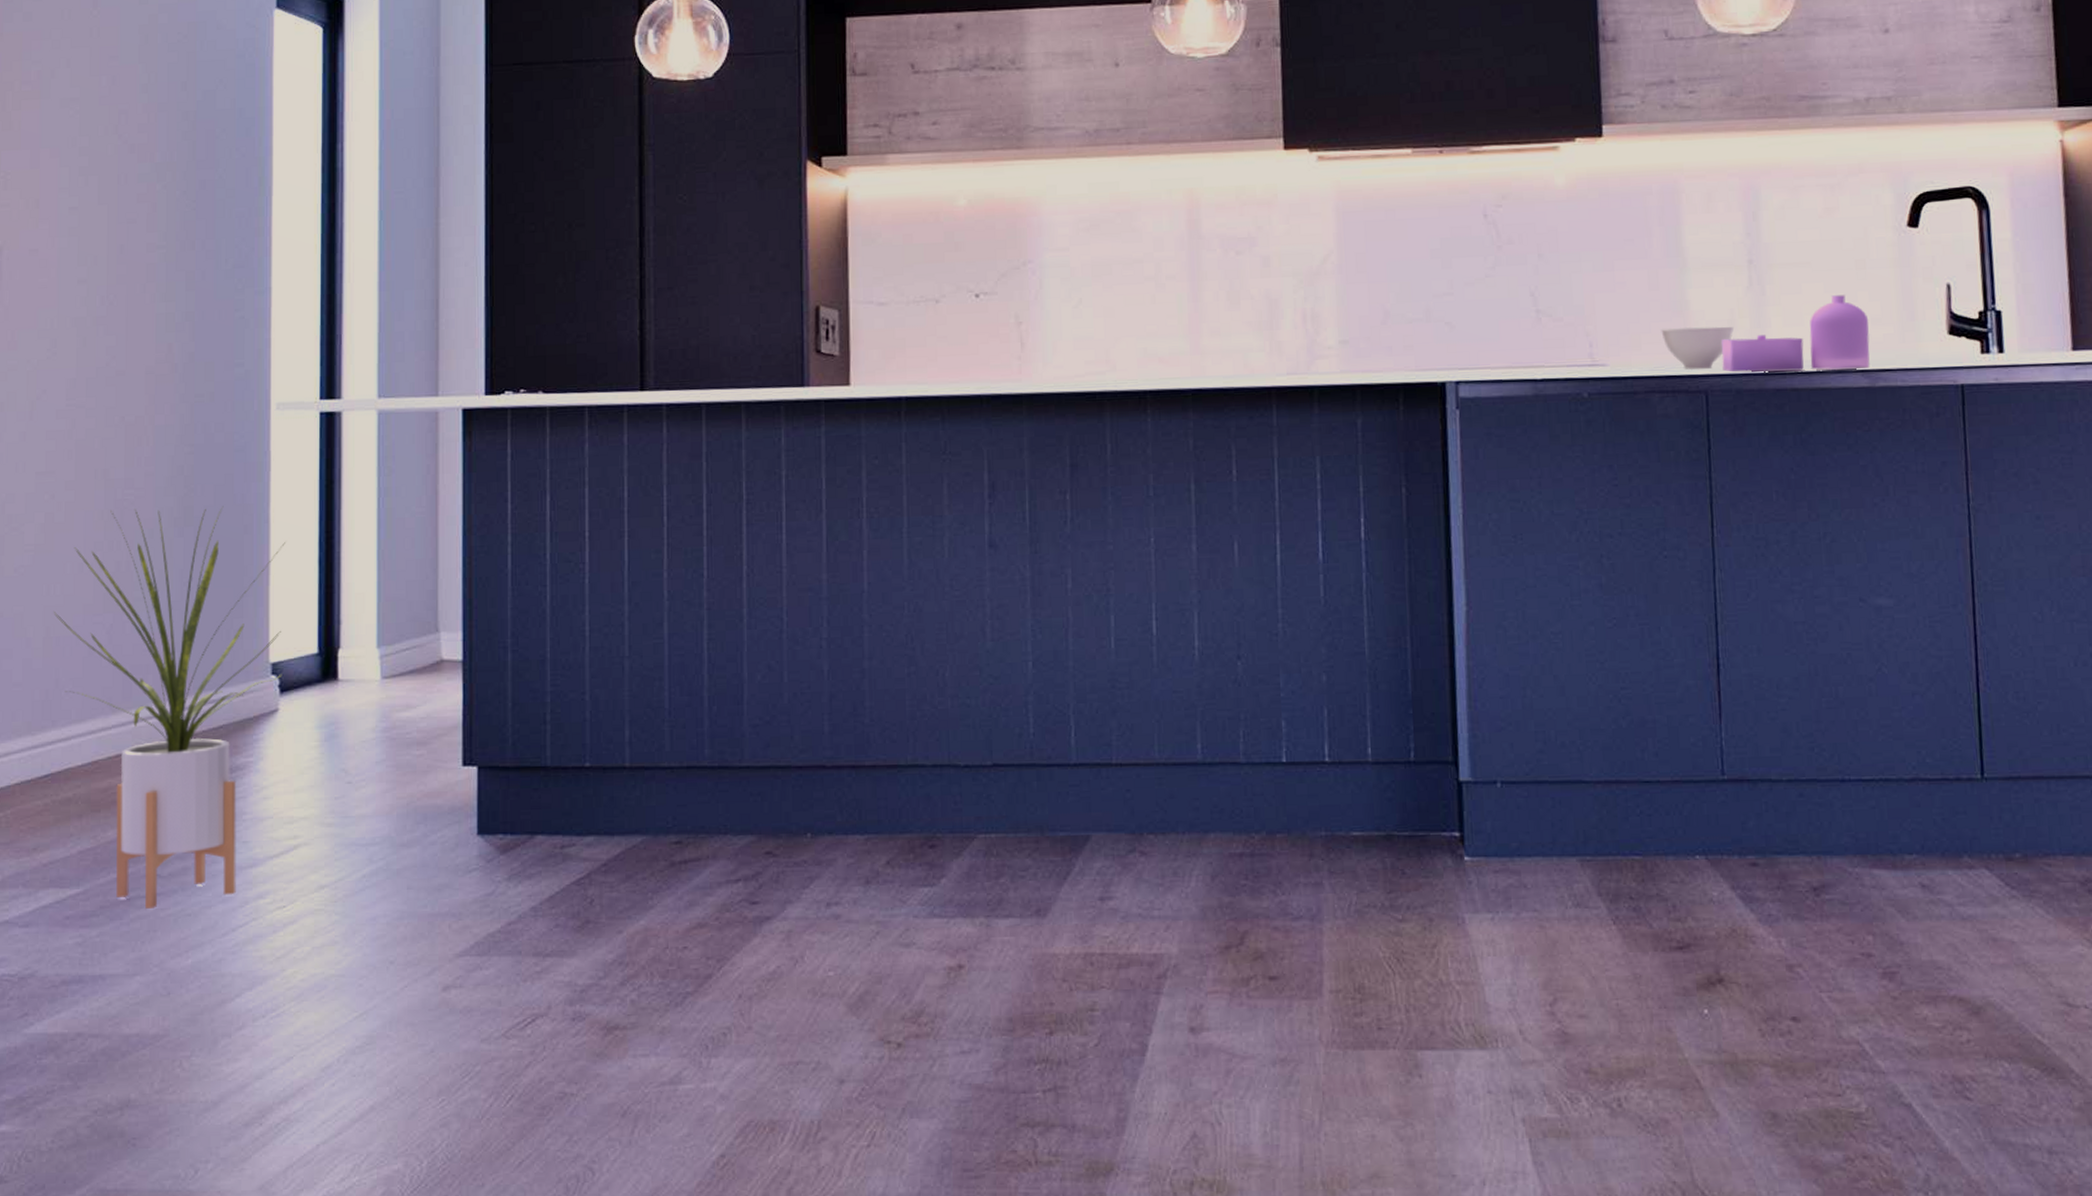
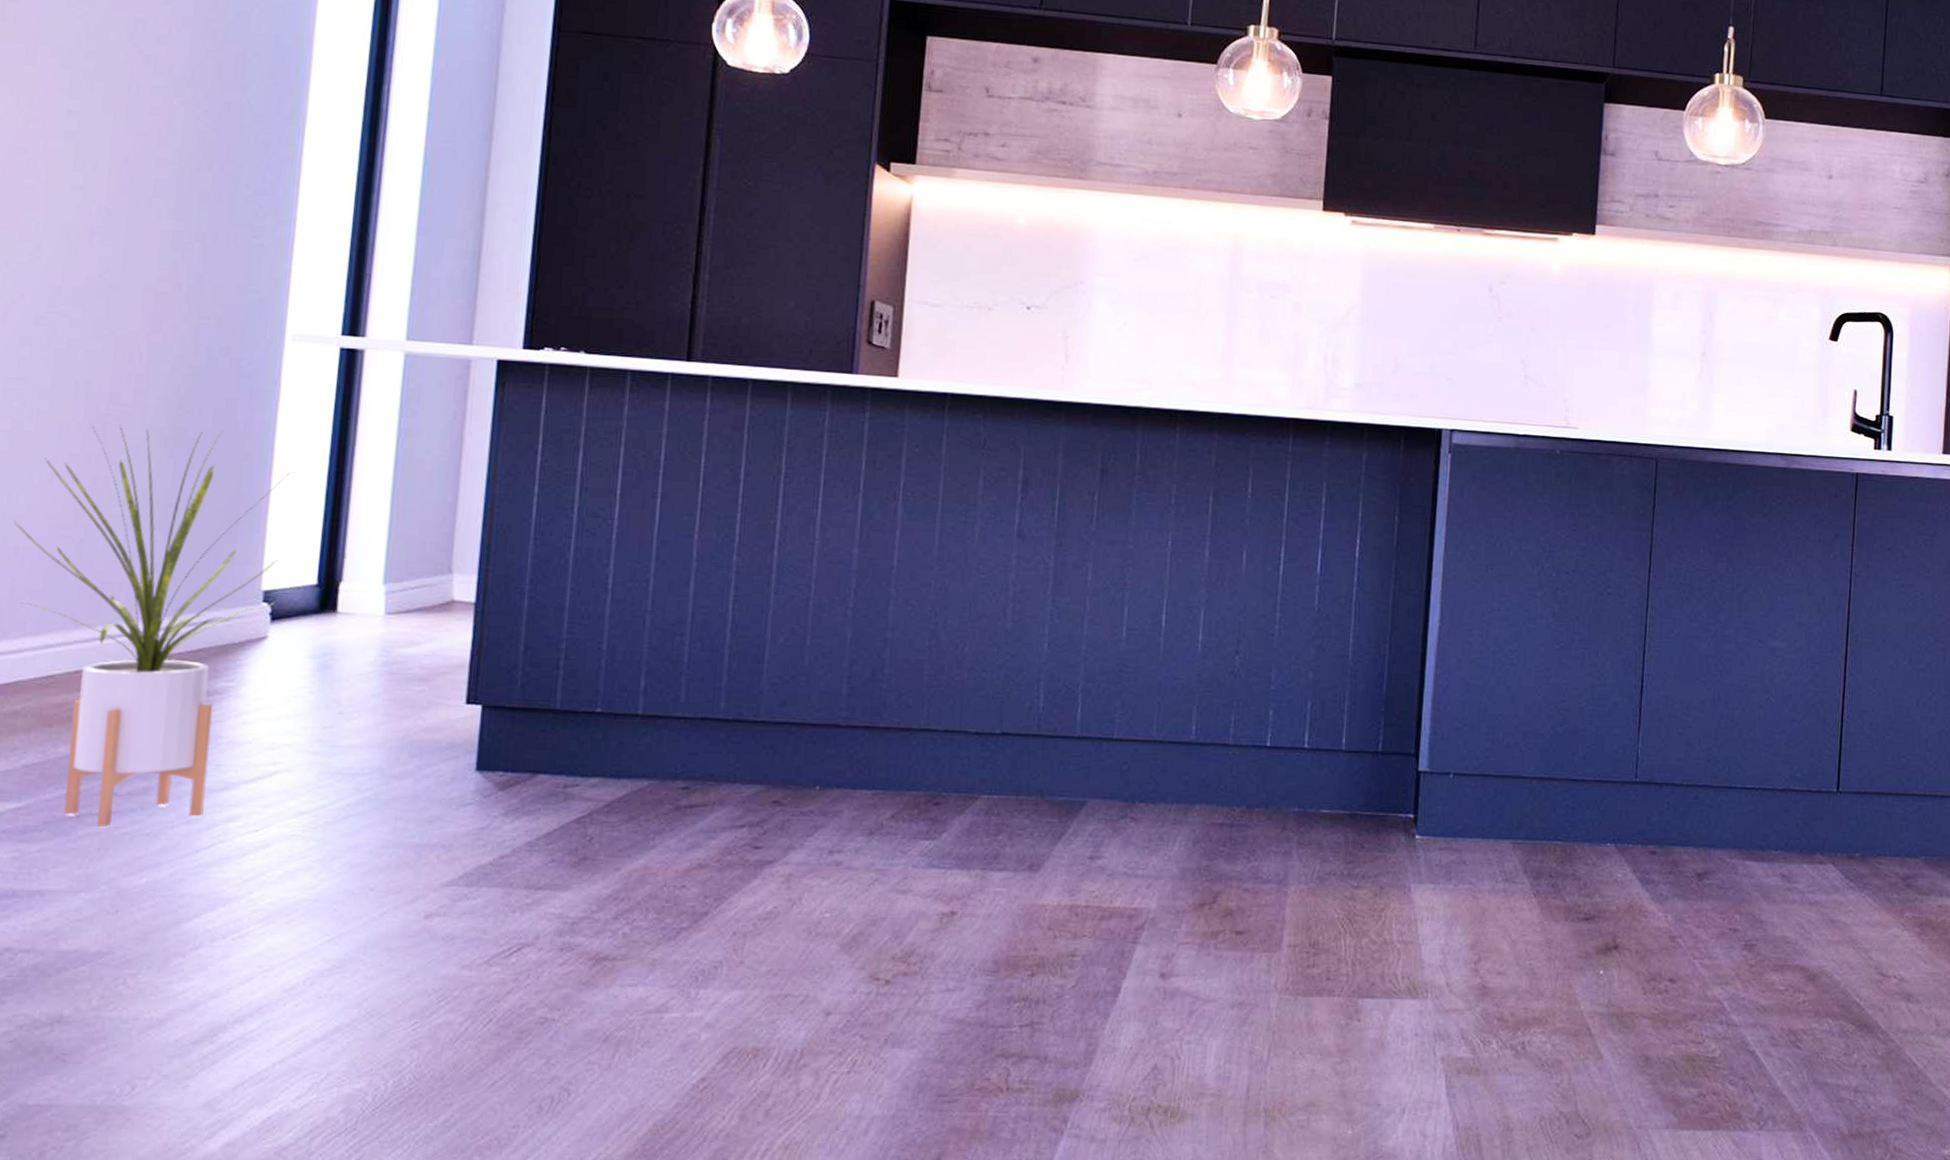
bowl: present [1661,326,1734,371] -> none [1625,403,1684,440]
soap dispenser: present [1721,295,1870,373] -> none [1672,389,1791,452]

